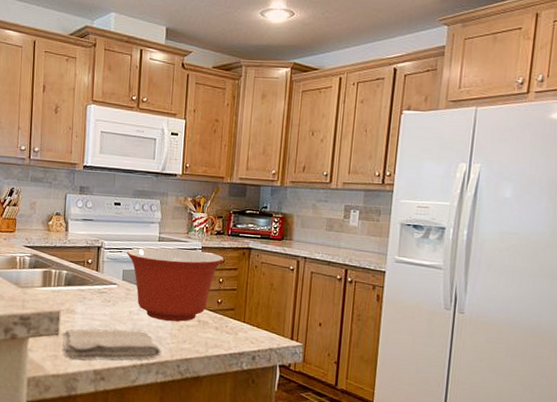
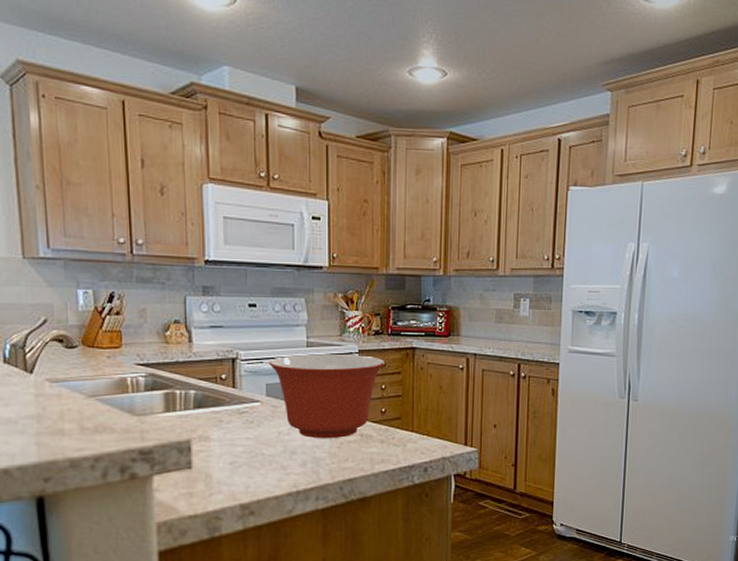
washcloth: present [61,328,161,360] -> none [195,452,320,495]

